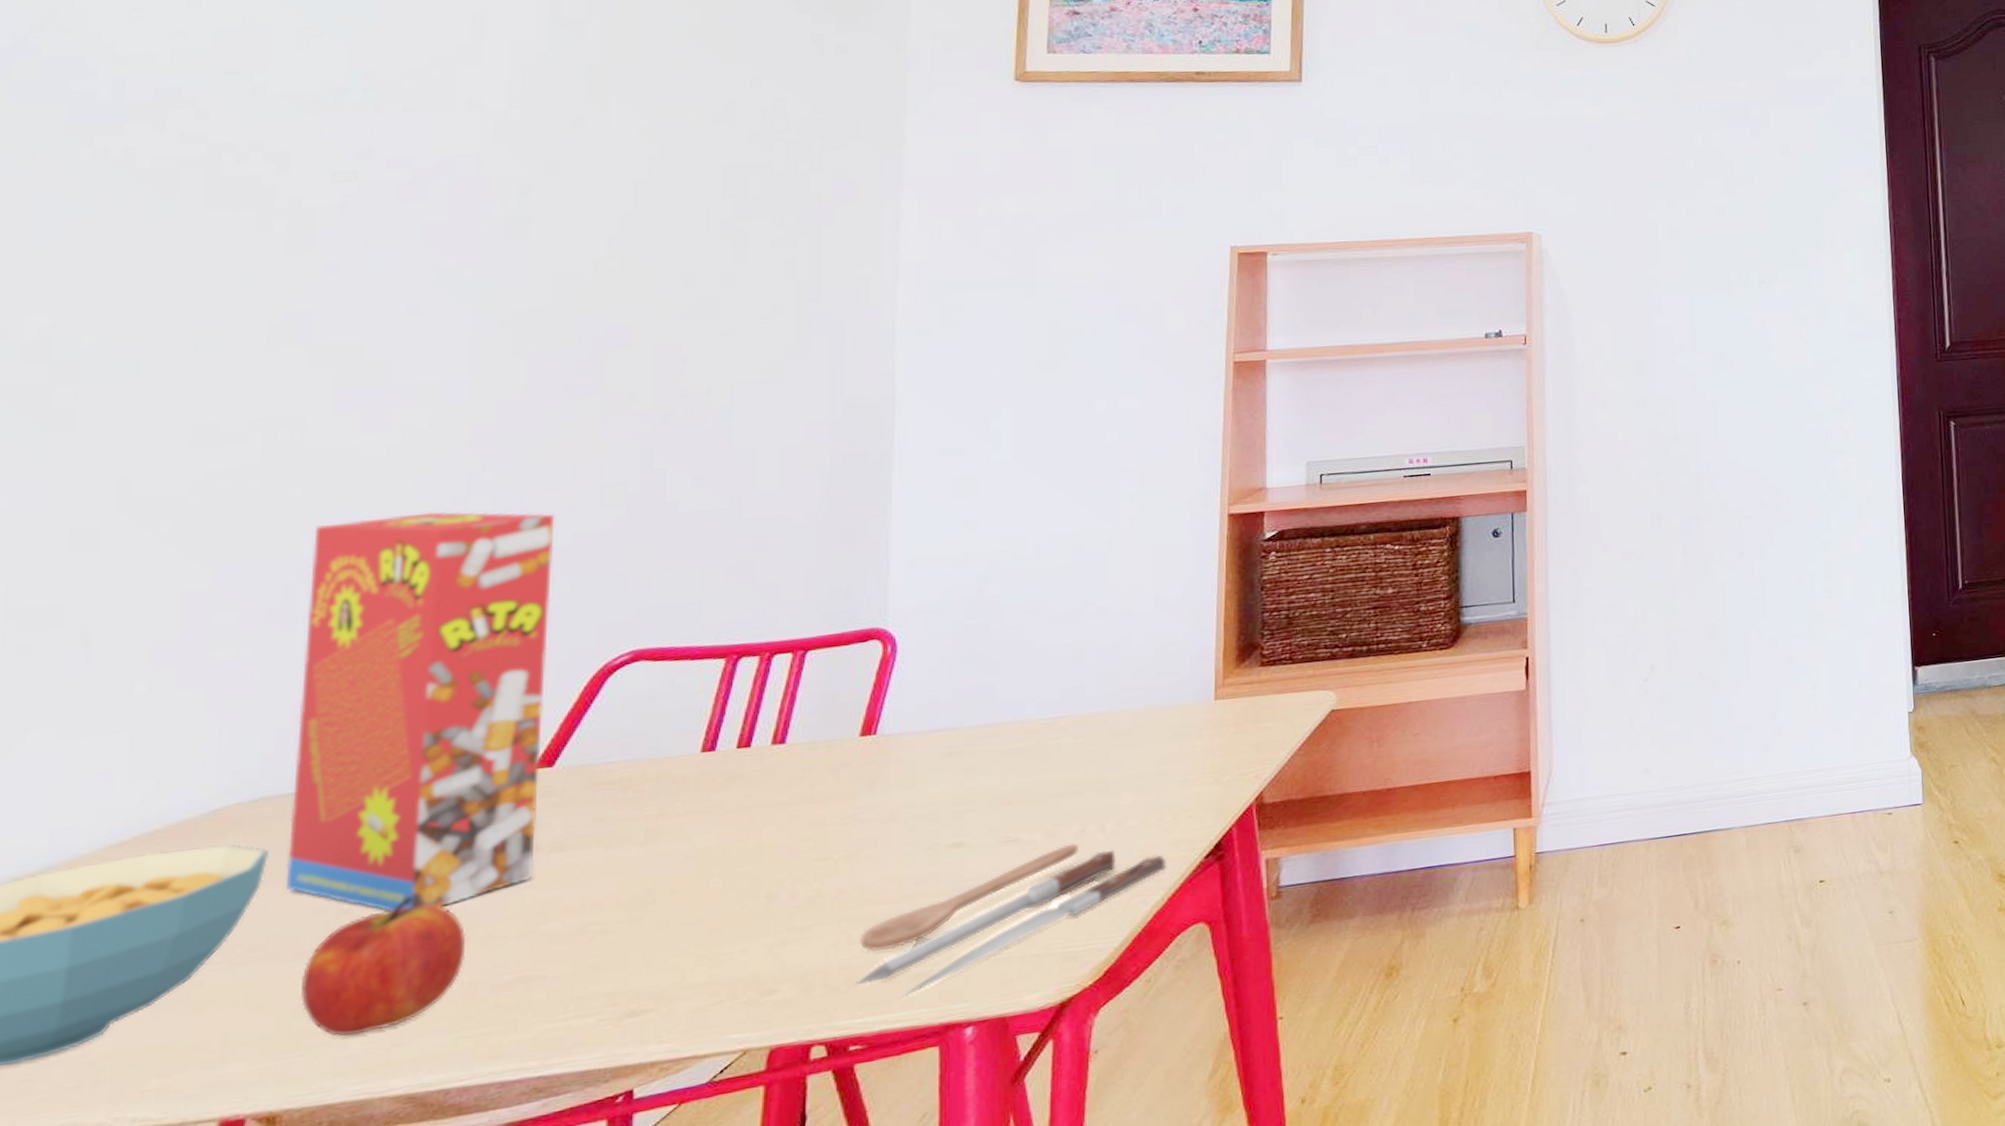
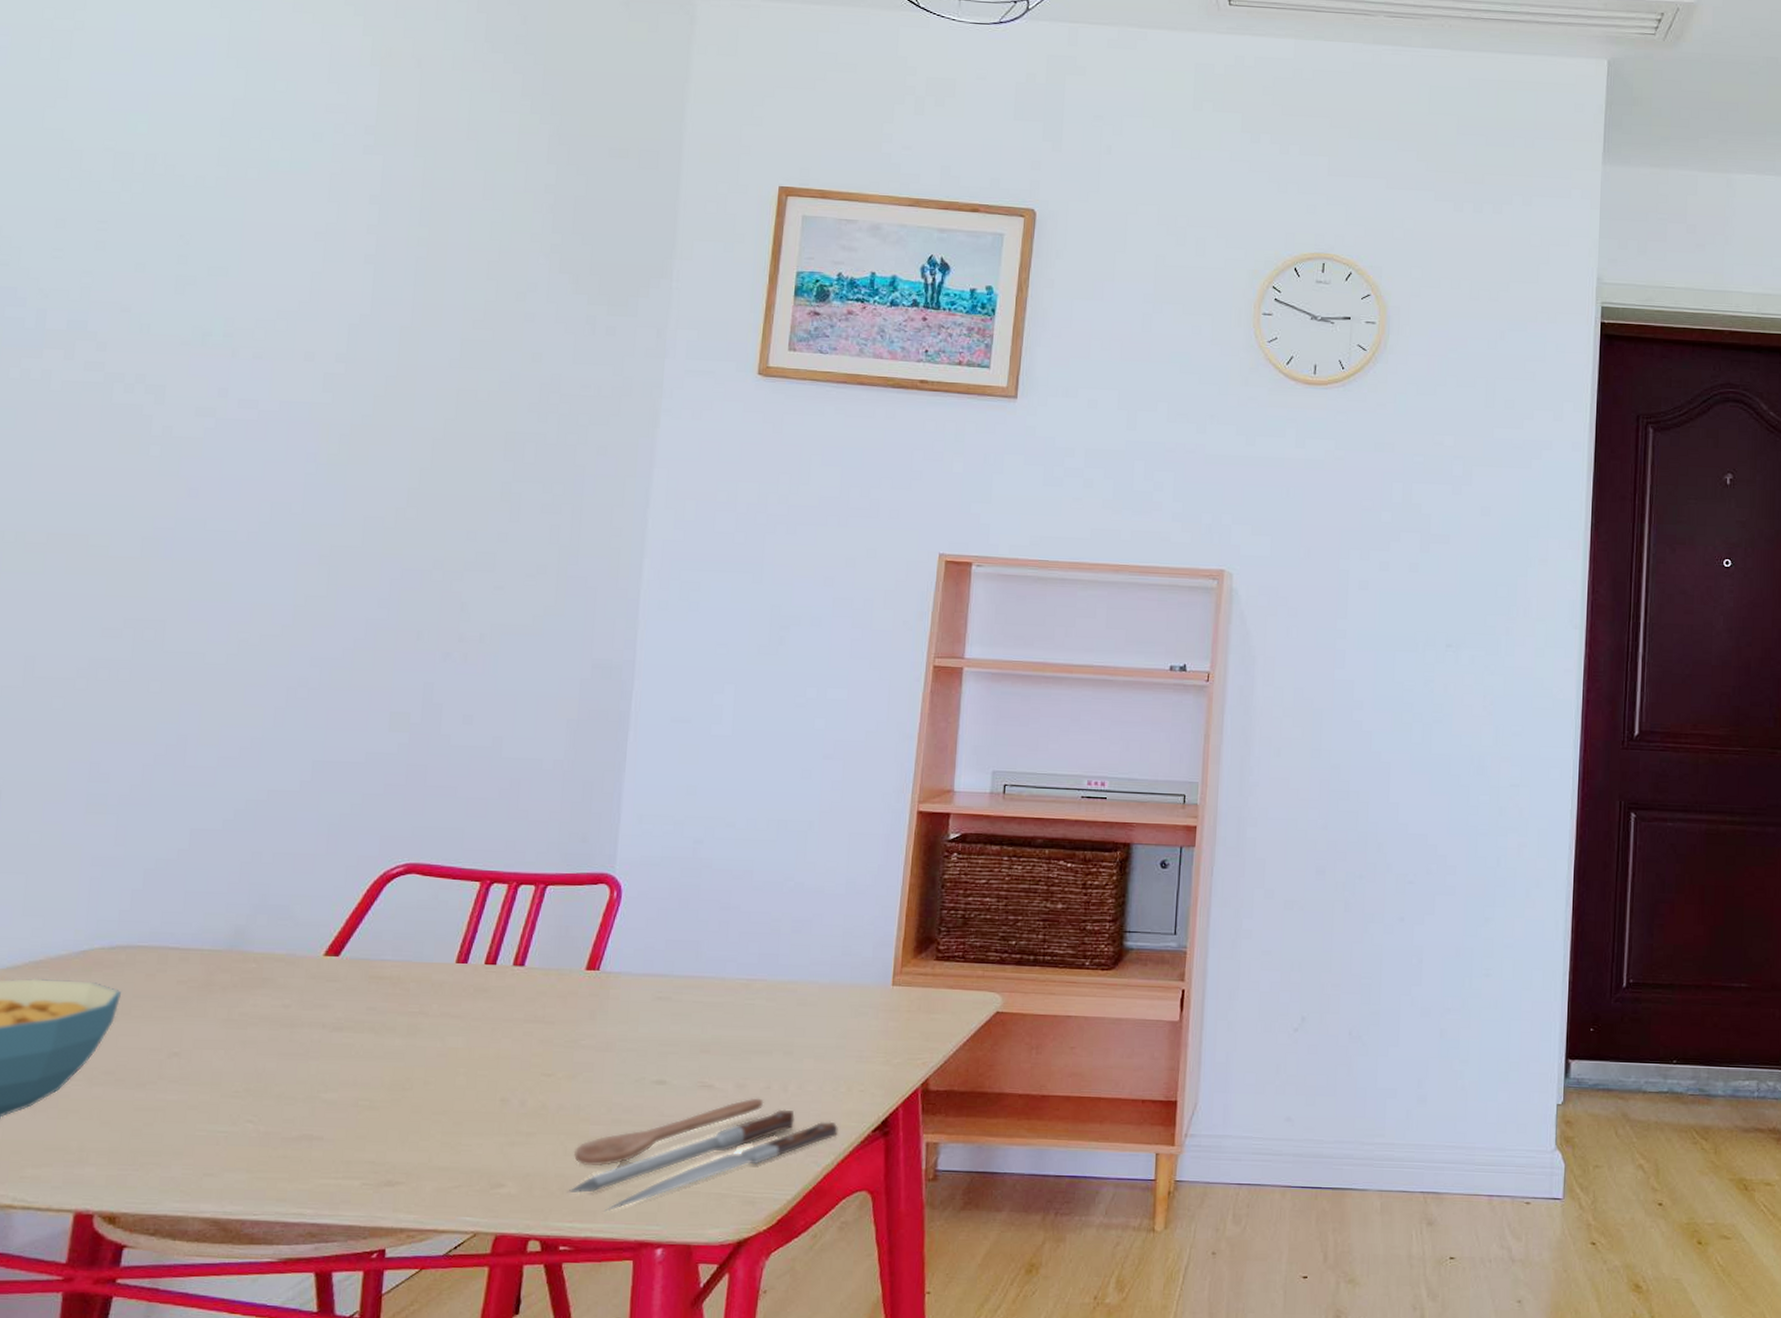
cereal box: present [286,511,555,912] -> none [133,717,353,1063]
fruit: present [300,896,467,1037] -> none [138,1049,265,1161]

